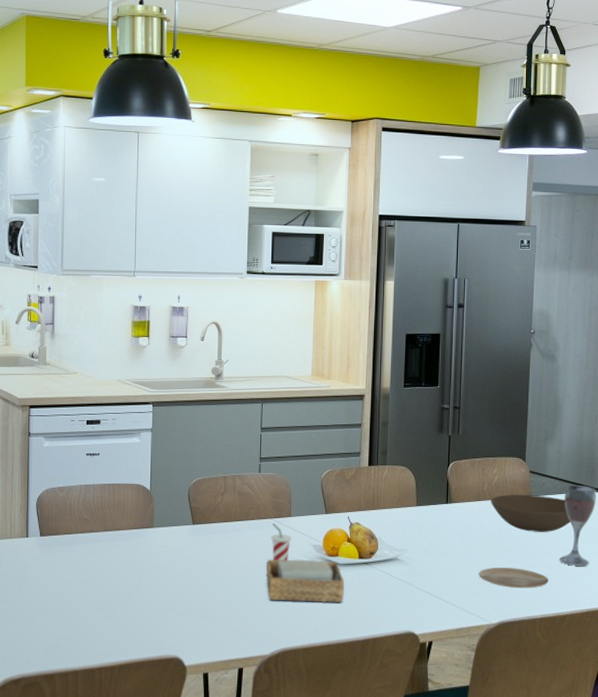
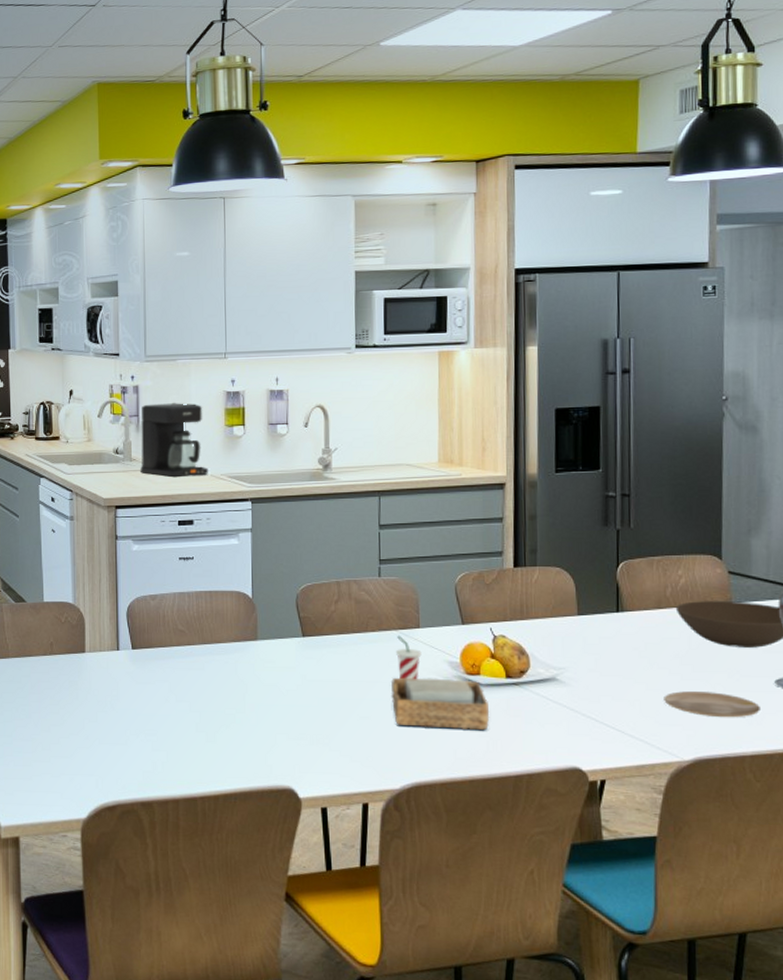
coffee maker: none [54,314,115,382] -> present [140,403,208,478]

